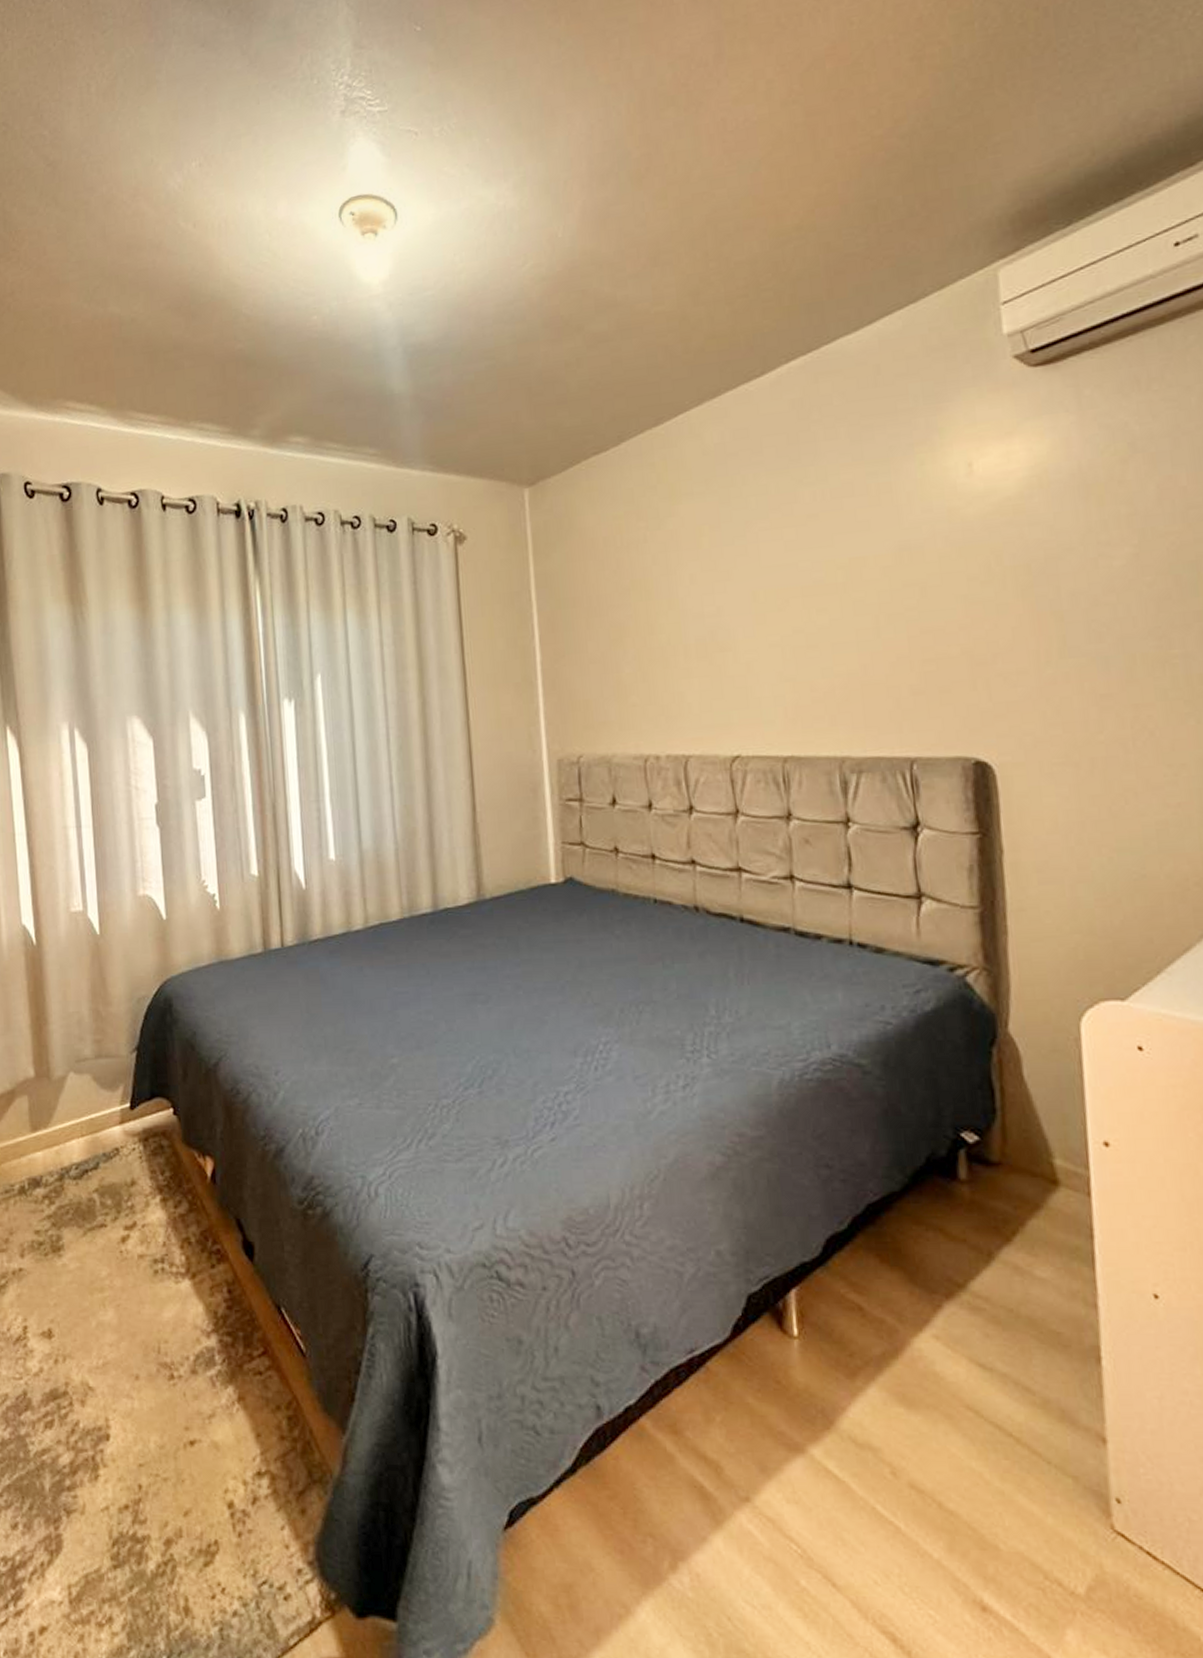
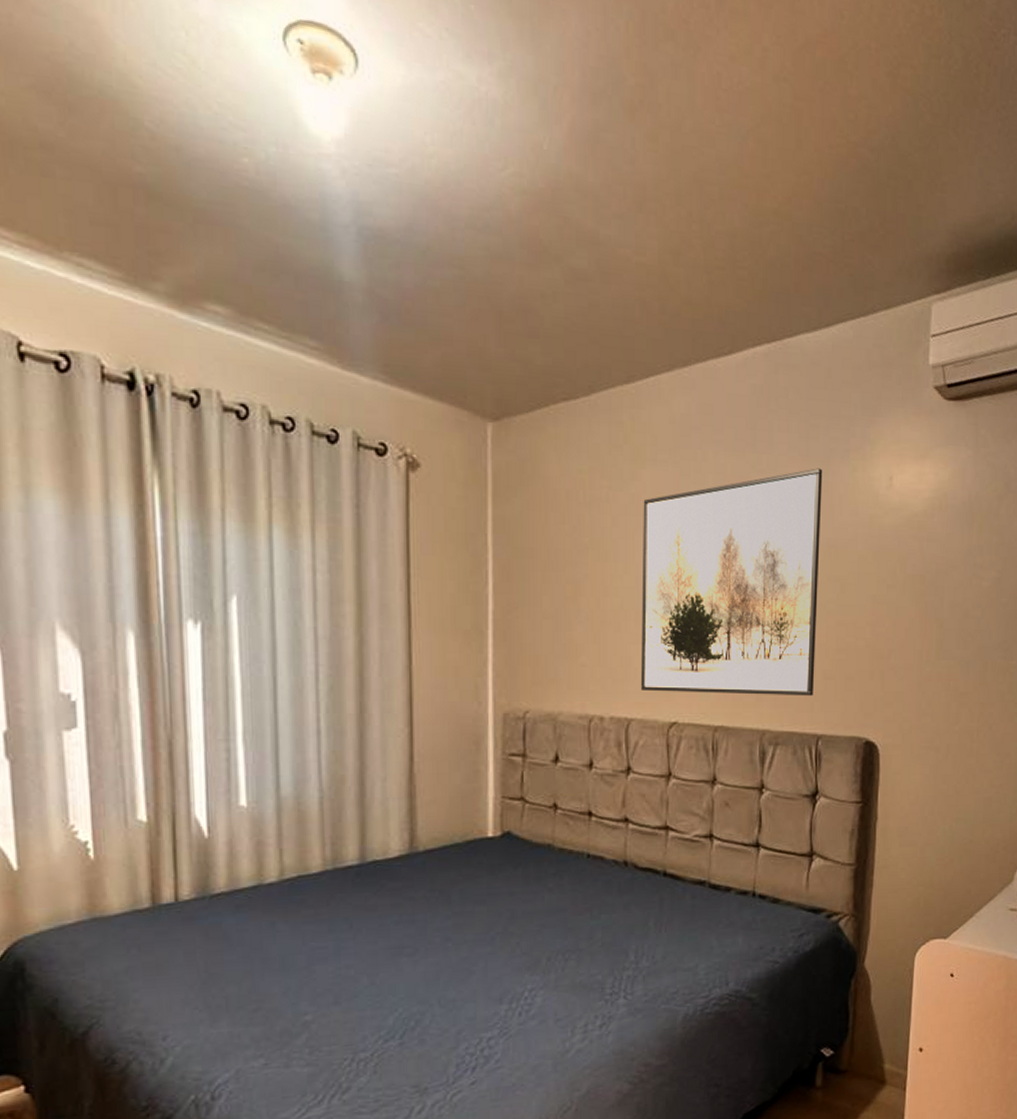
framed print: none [682,469,900,726] -> present [641,468,823,696]

